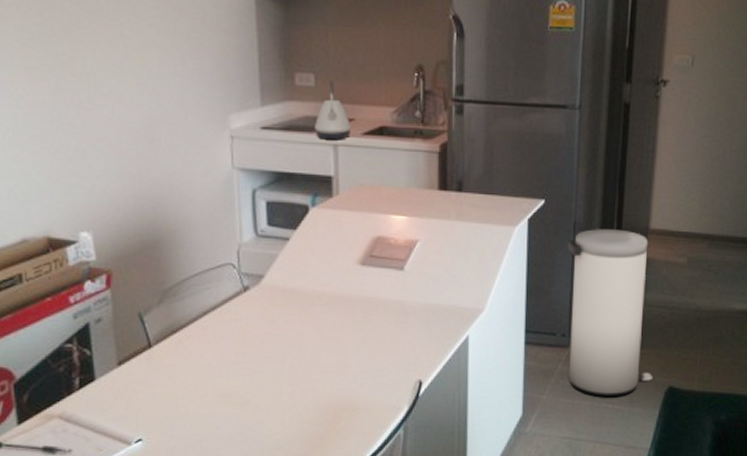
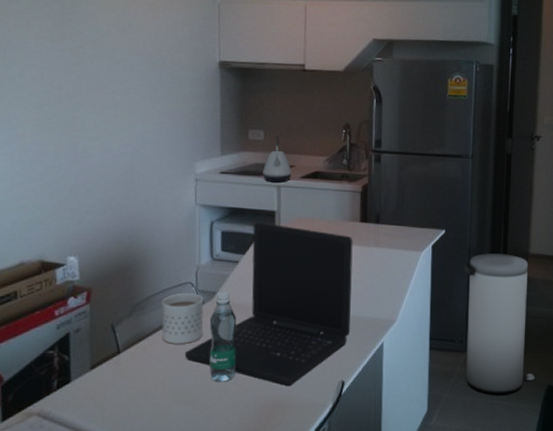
mug: none [198,275,250,337] -> present [161,292,204,344]
laptop: none [228,189,430,385] -> present [184,222,353,386]
bottle: none [257,274,292,381] -> present [209,291,237,382]

